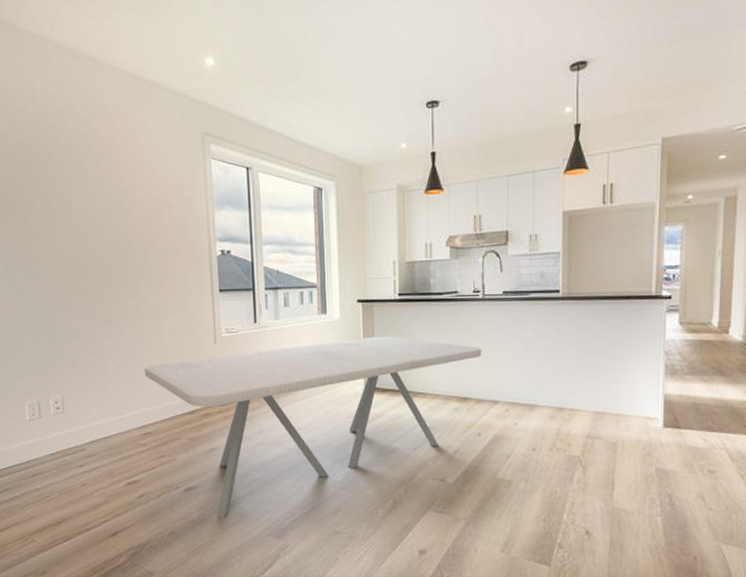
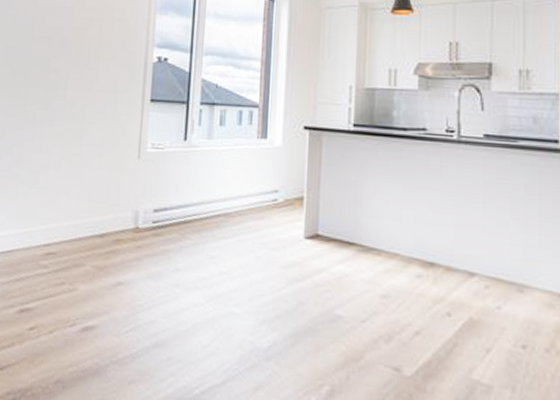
dining table: present [145,336,482,518] -> none [59,171,455,373]

